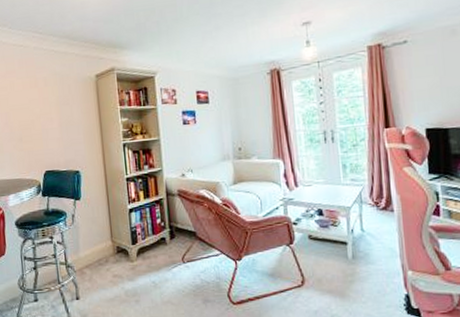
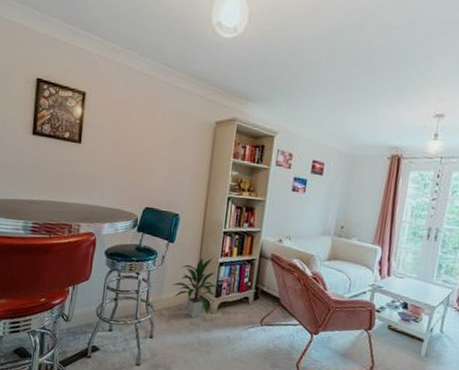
indoor plant: none [87,207,133,271] -> present [172,257,219,319]

